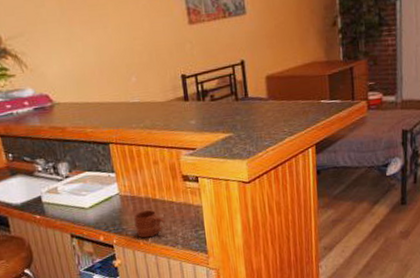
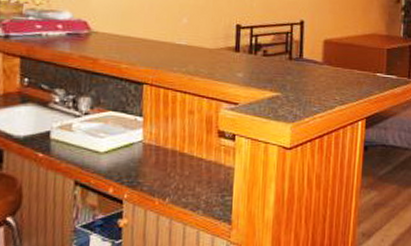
mug: present [134,210,166,238] -> none [153,165,190,197]

